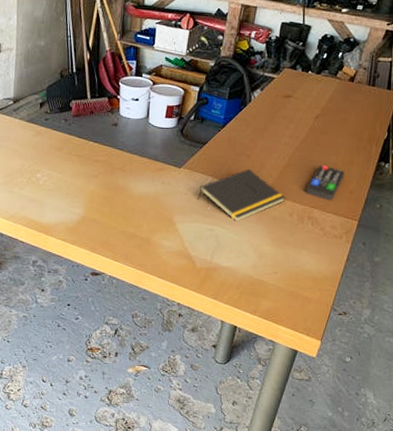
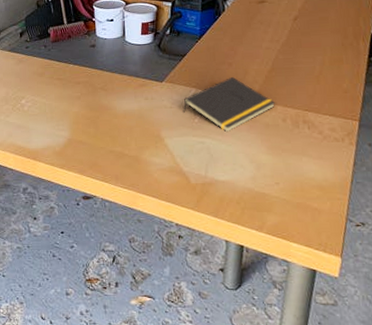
remote control: present [305,165,345,201] -> none [295,66,335,103]

